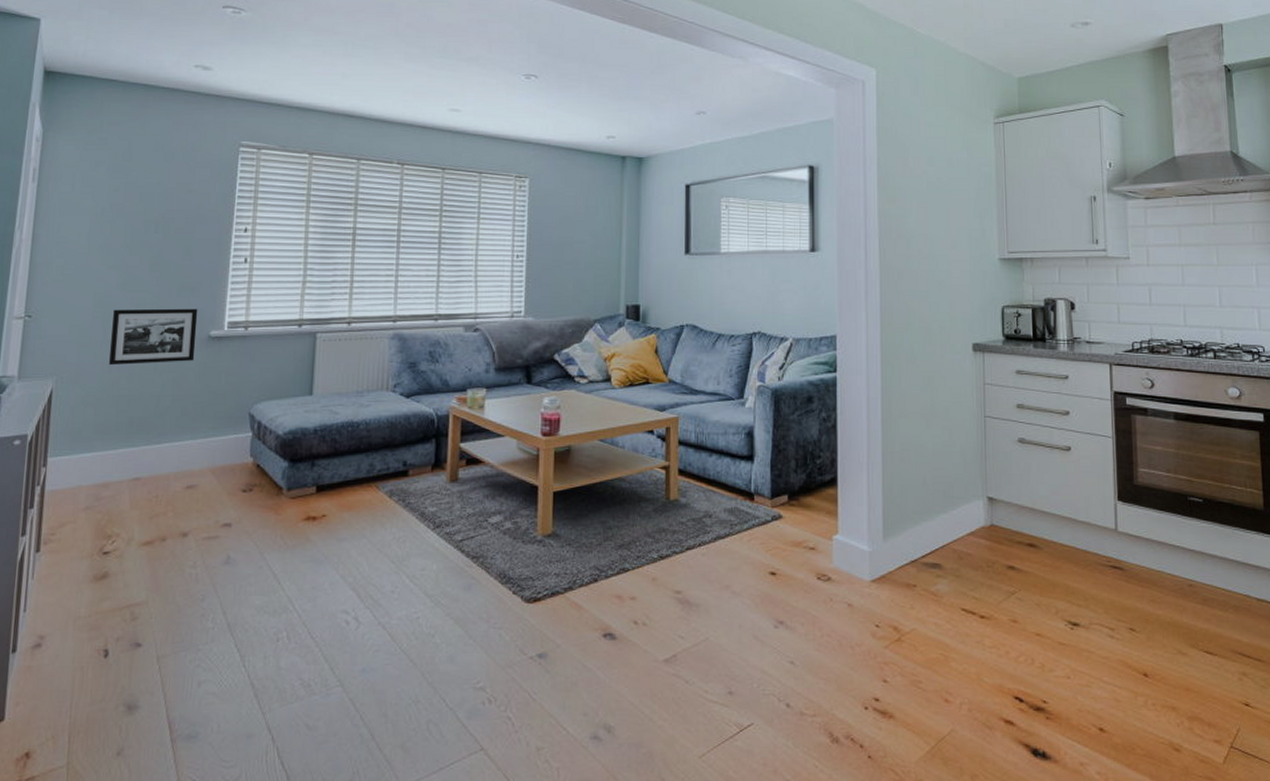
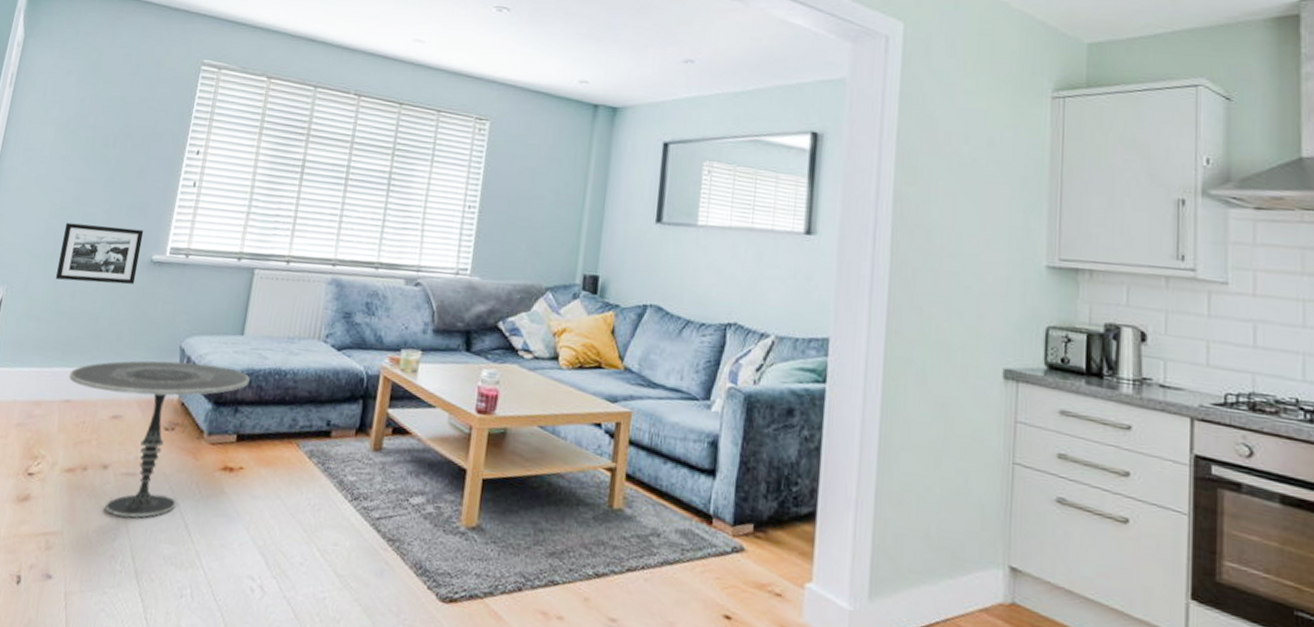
side table: none [135,426,323,578] -> present [69,360,250,518]

